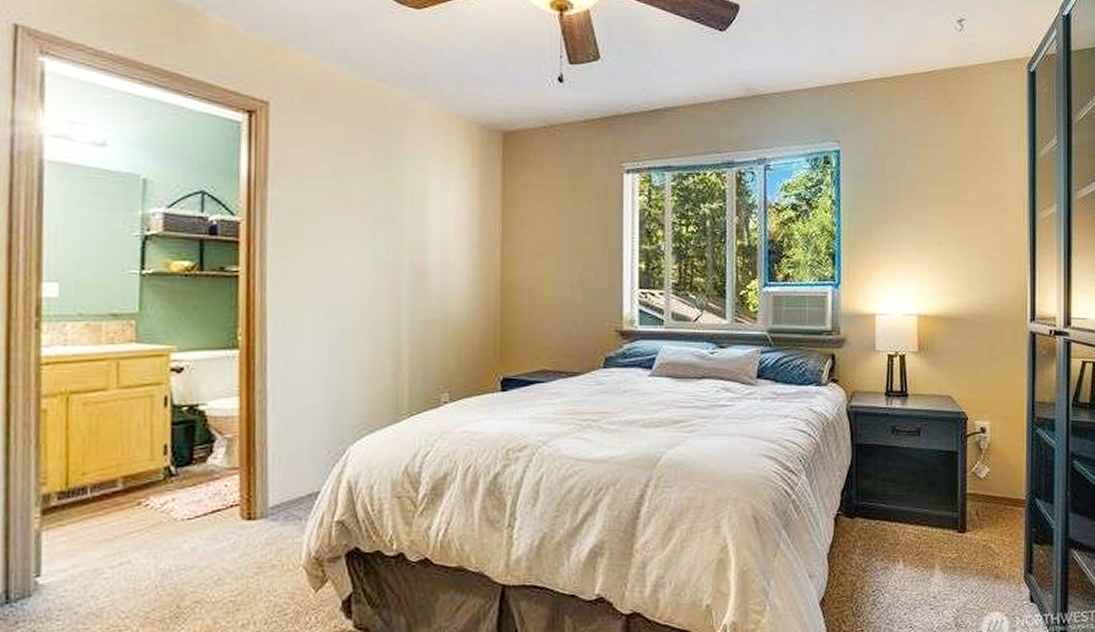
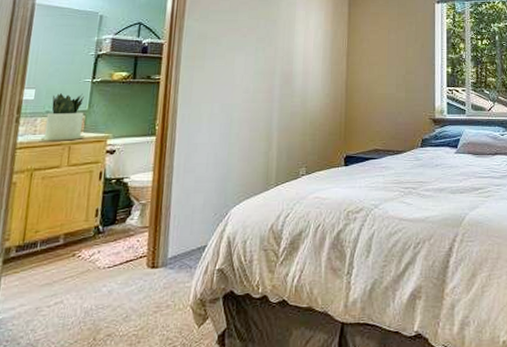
planter: none [74,289,139,355] -> present [40,93,86,141]

